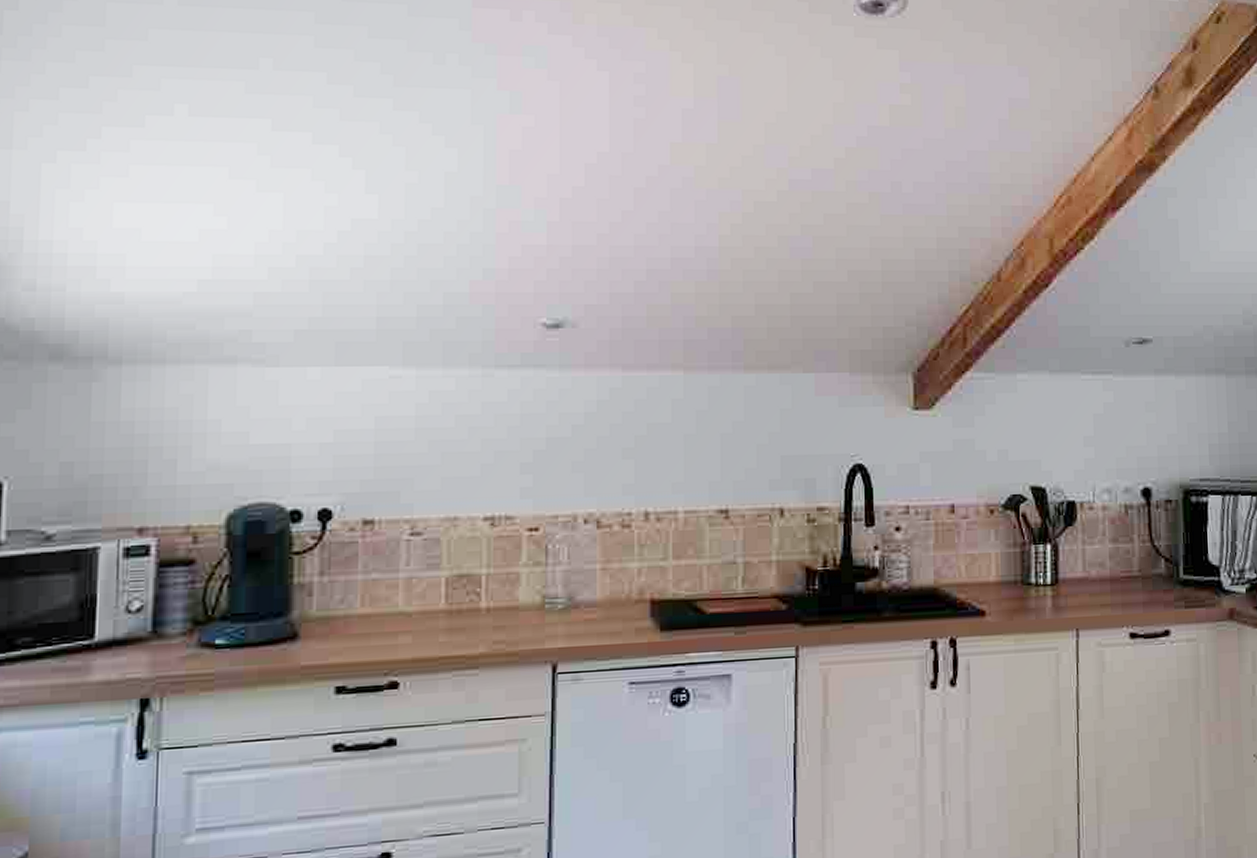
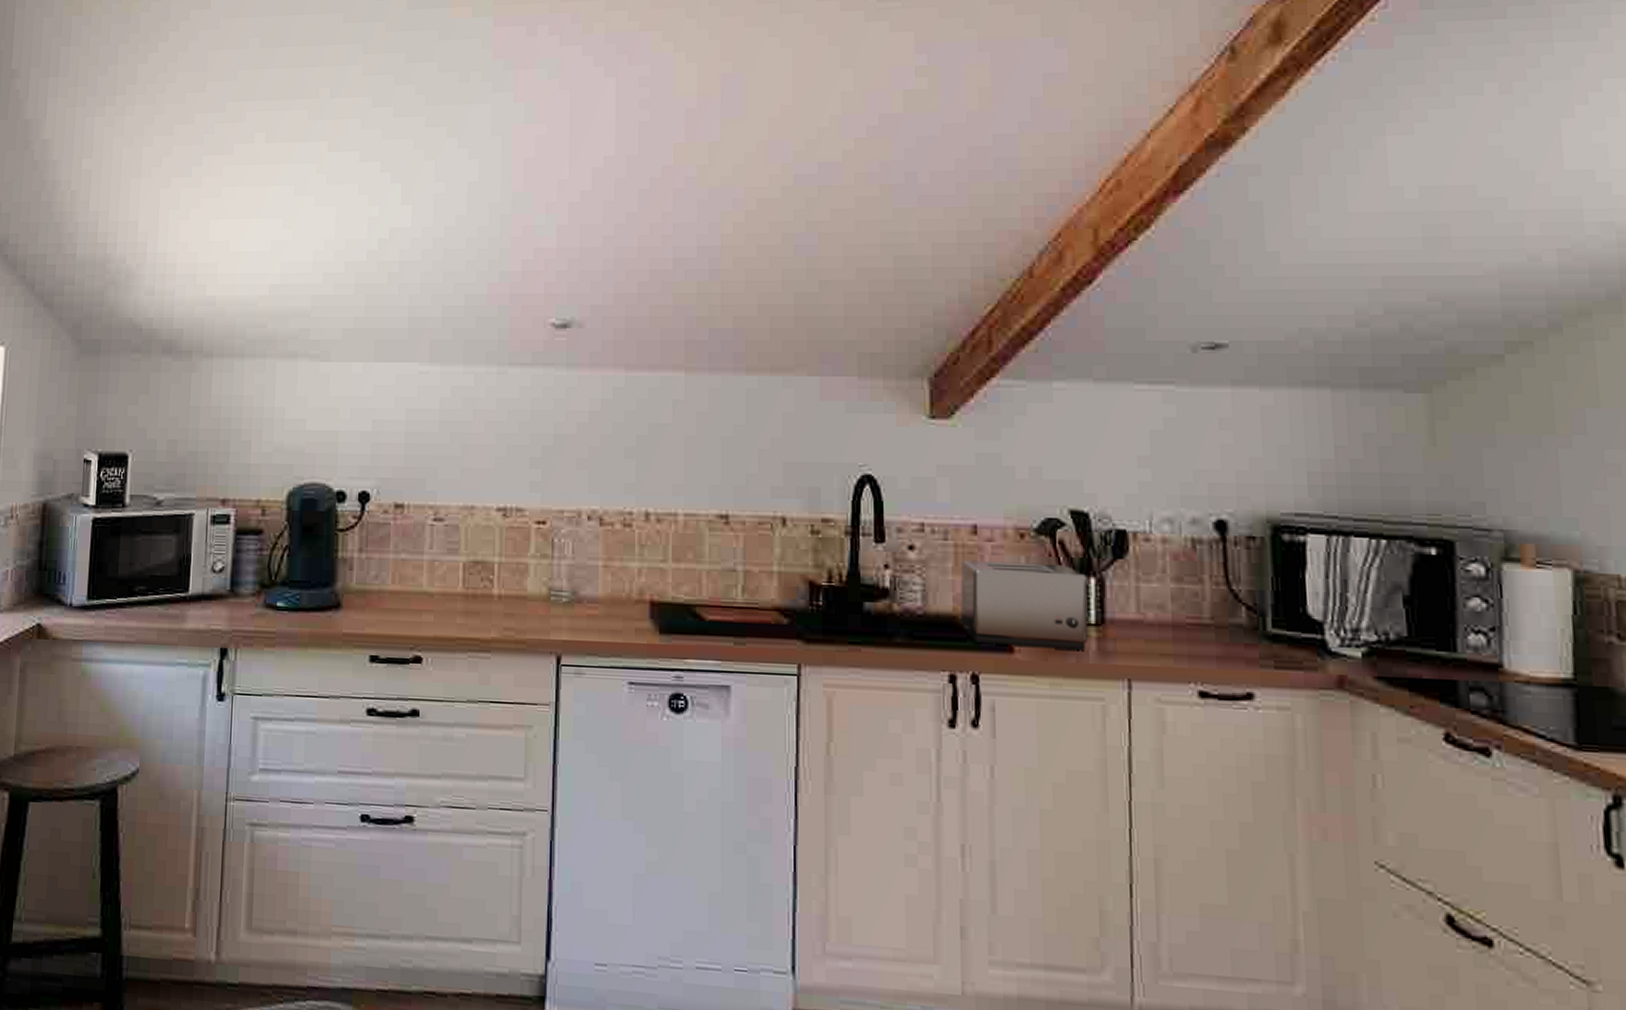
toaster: none [940,534,1046,611] -> present [960,559,1089,651]

